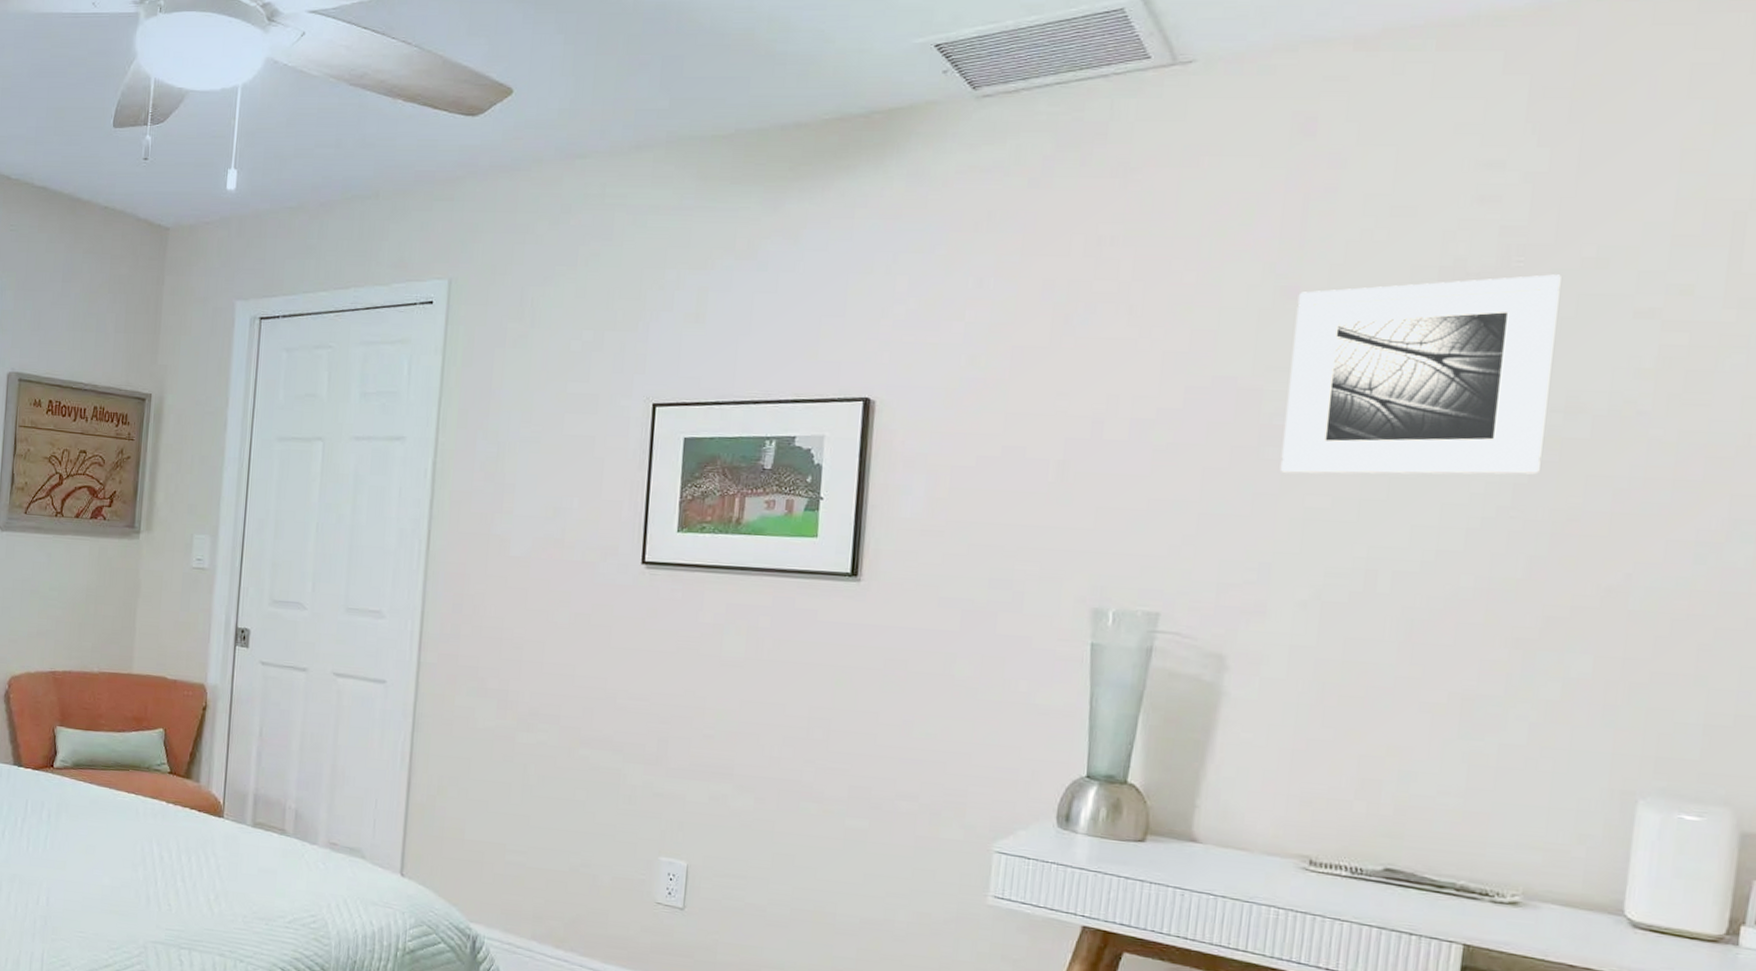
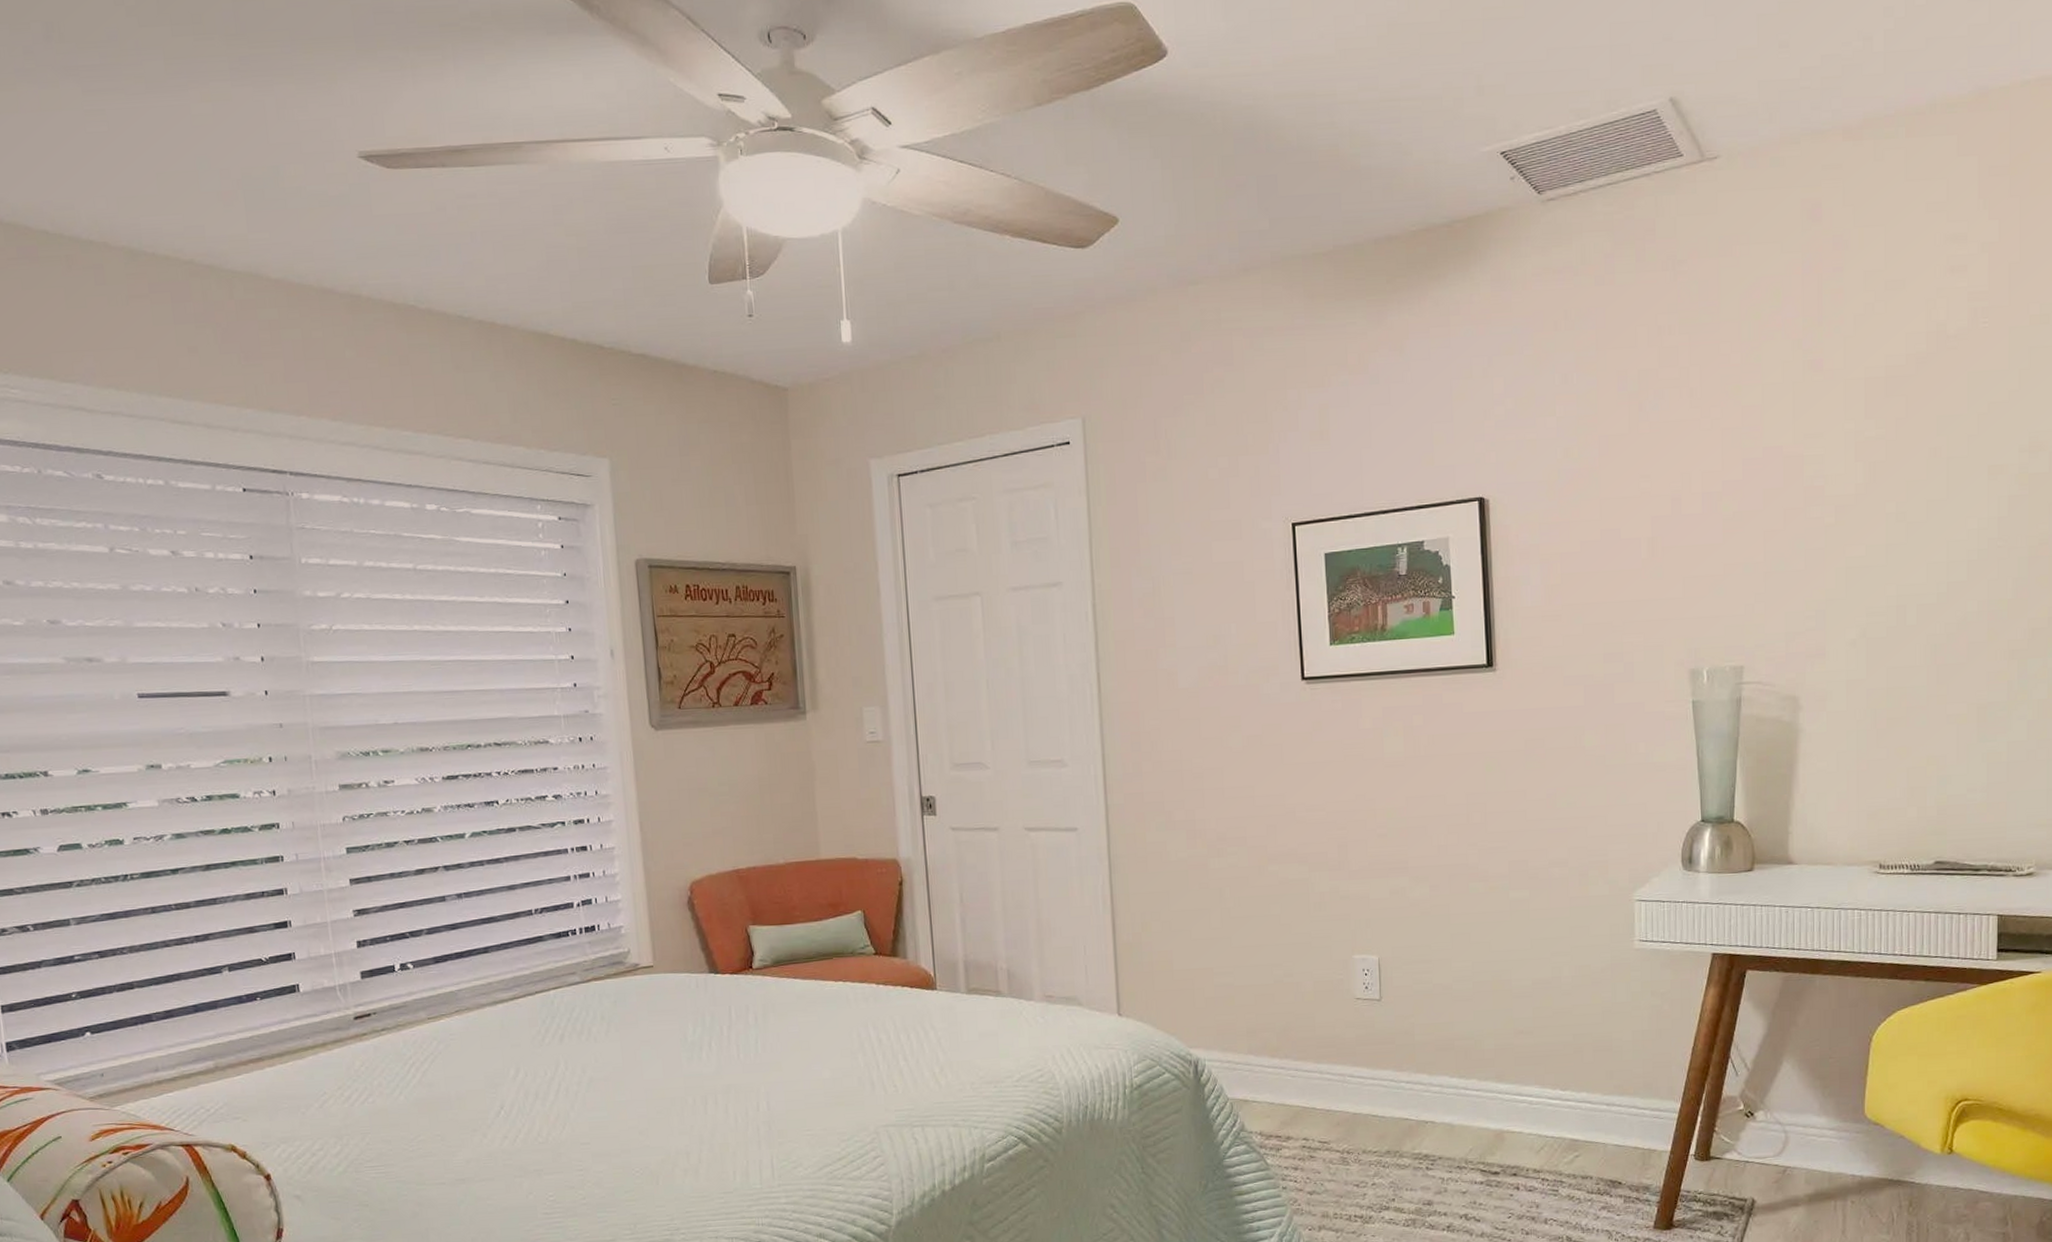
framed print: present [1280,274,1561,475] -> none [1822,331,2016,529]

